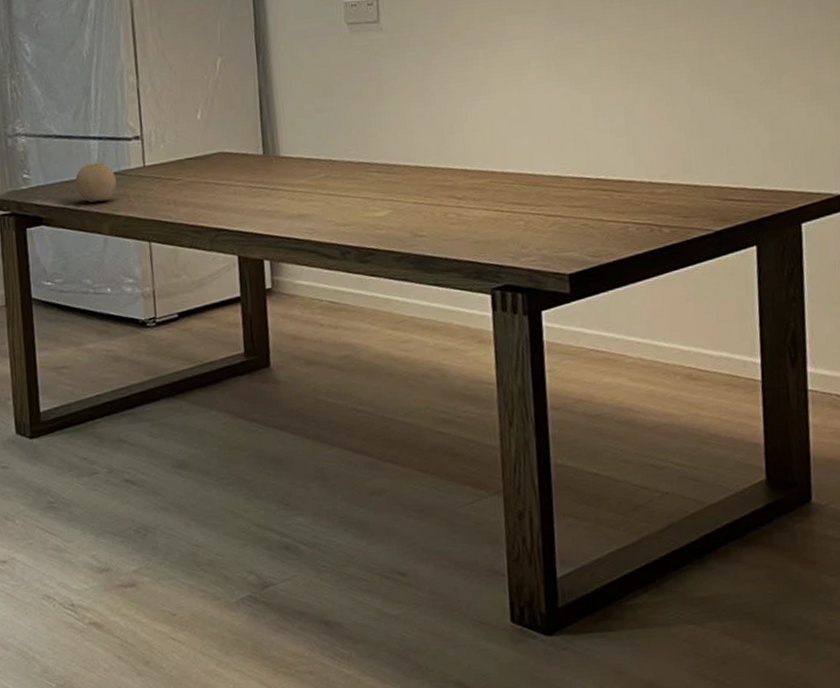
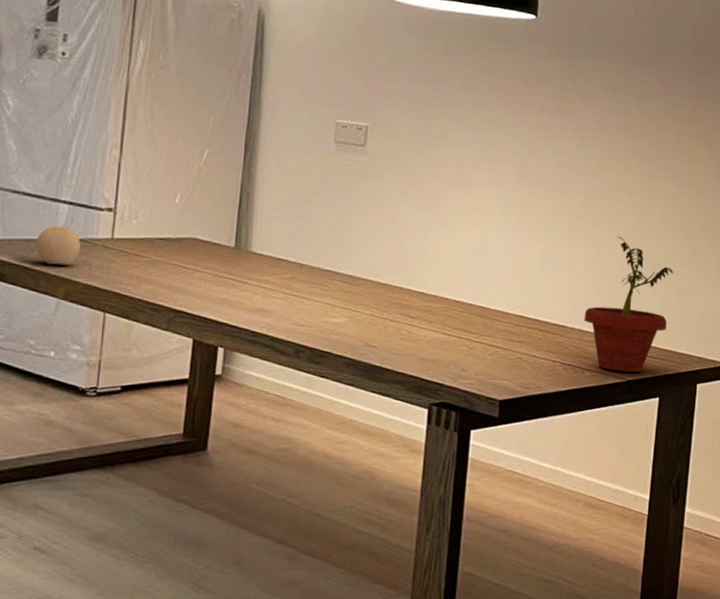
potted plant: none [652,68,755,223] -> present [584,236,673,372]

